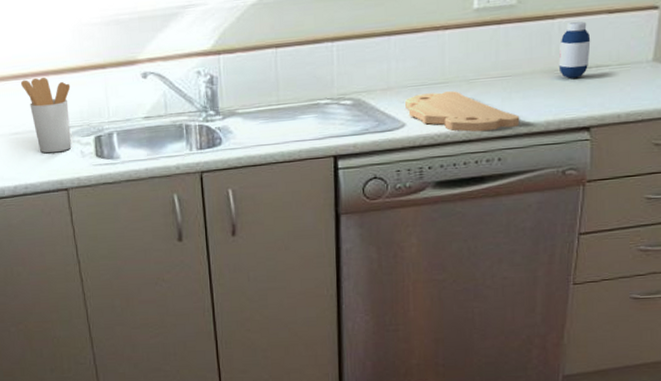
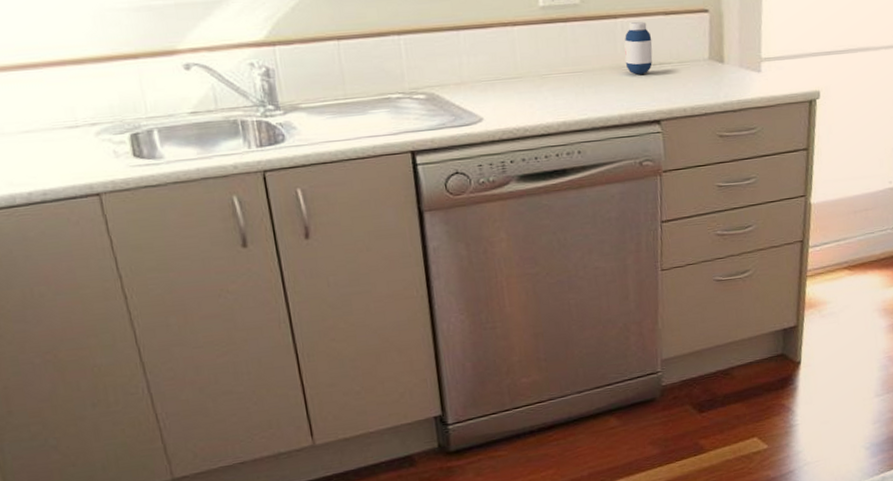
utensil holder: present [20,77,72,154] -> none [28,67,101,154]
cutting board: present [404,91,520,132] -> none [480,86,595,126]

